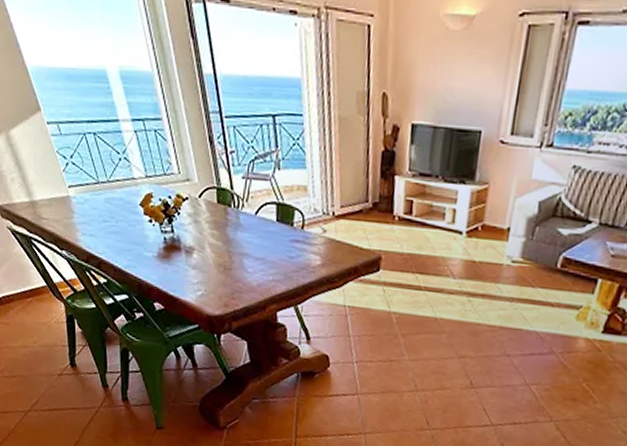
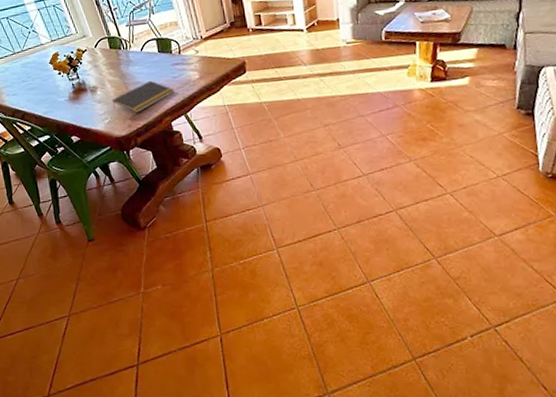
notepad: none [209,254,288,292] -> present [112,80,174,113]

